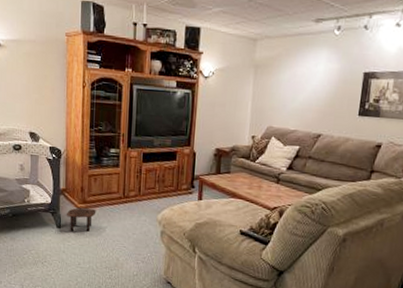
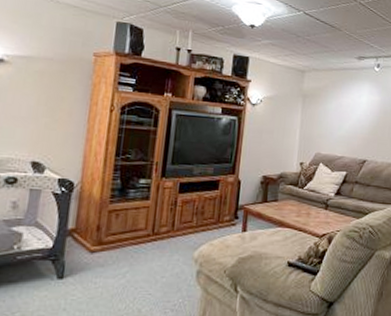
side table: present [66,207,96,232] -> none [72,250,116,282]

